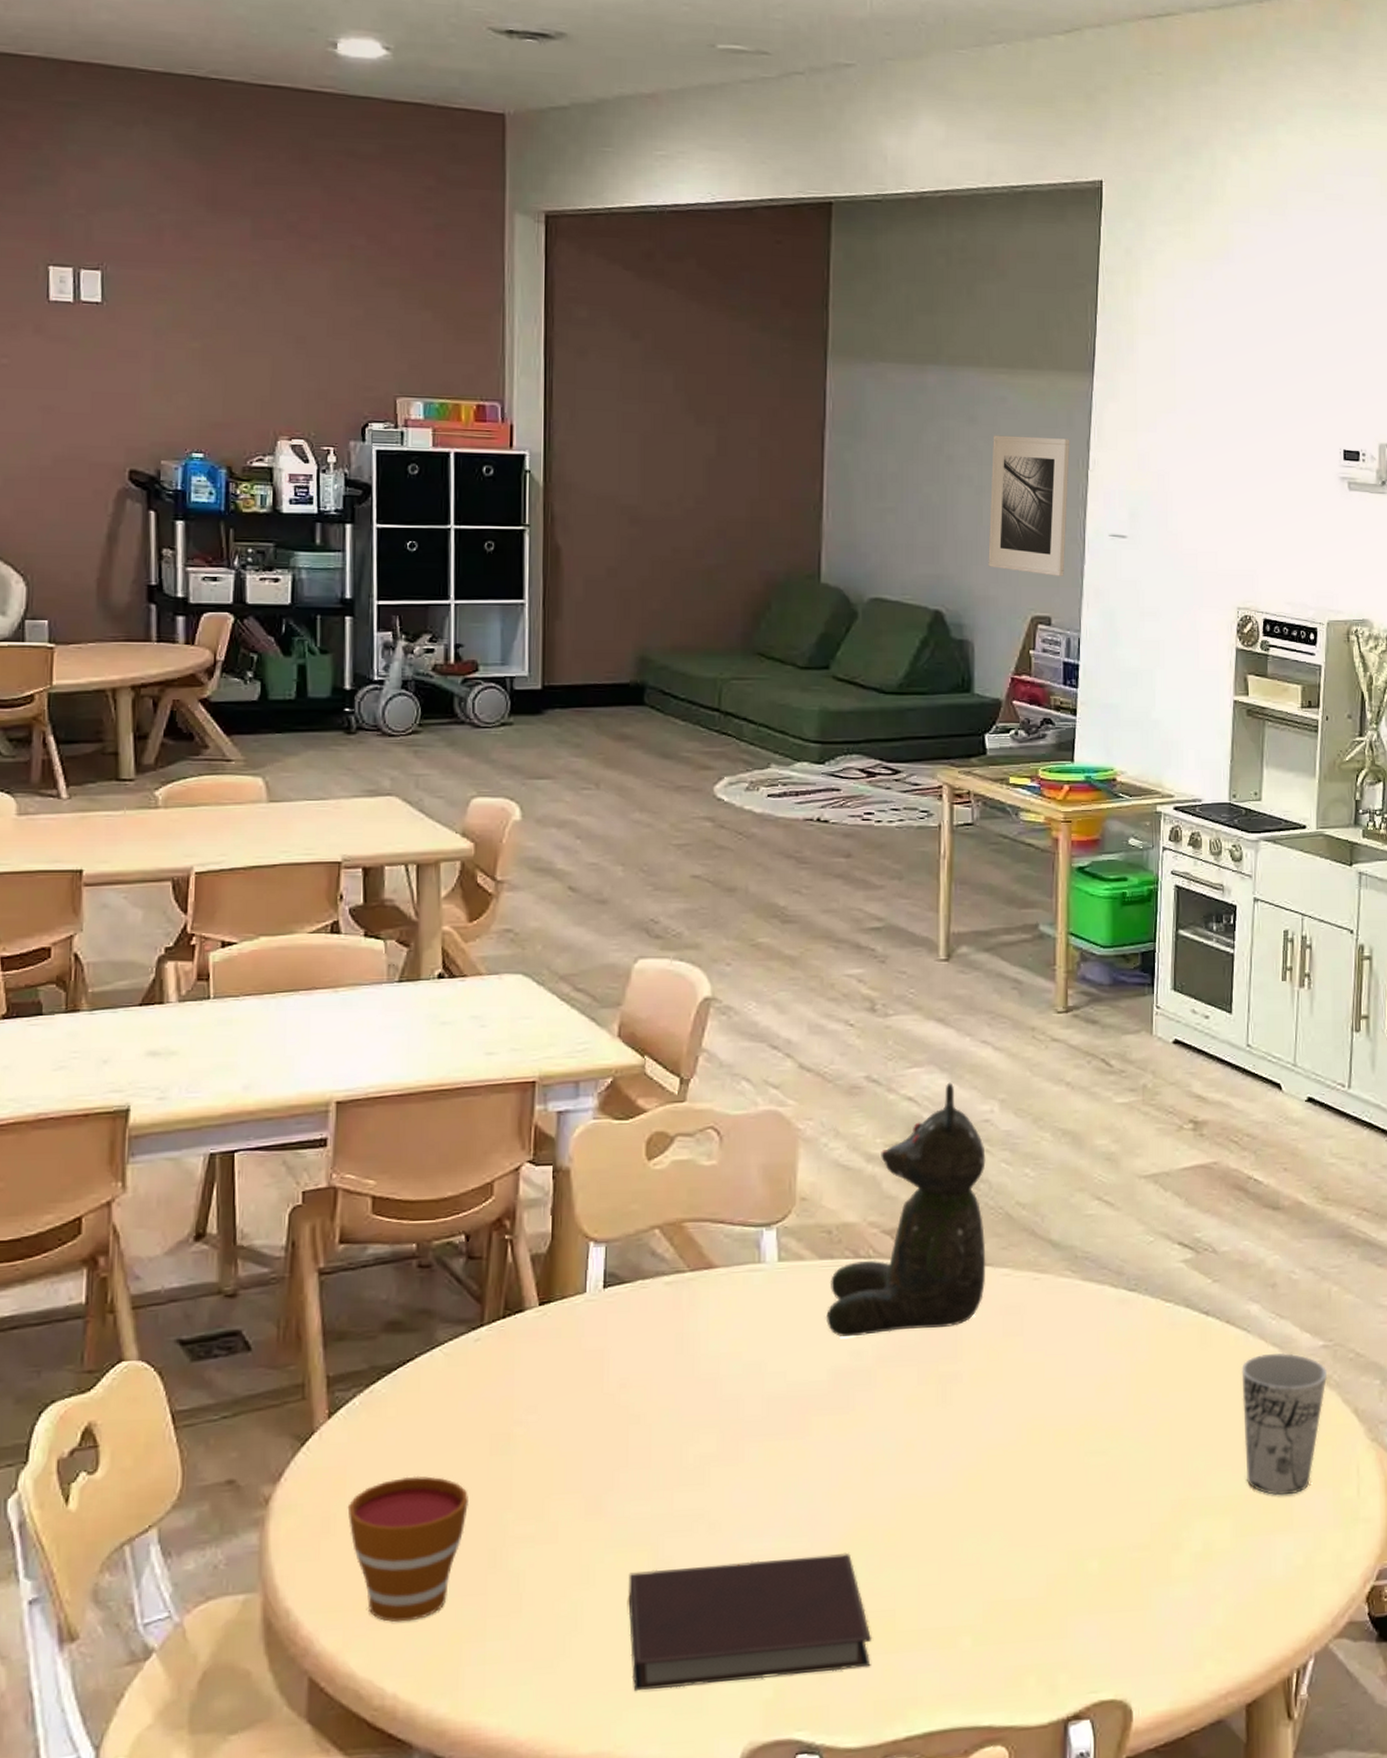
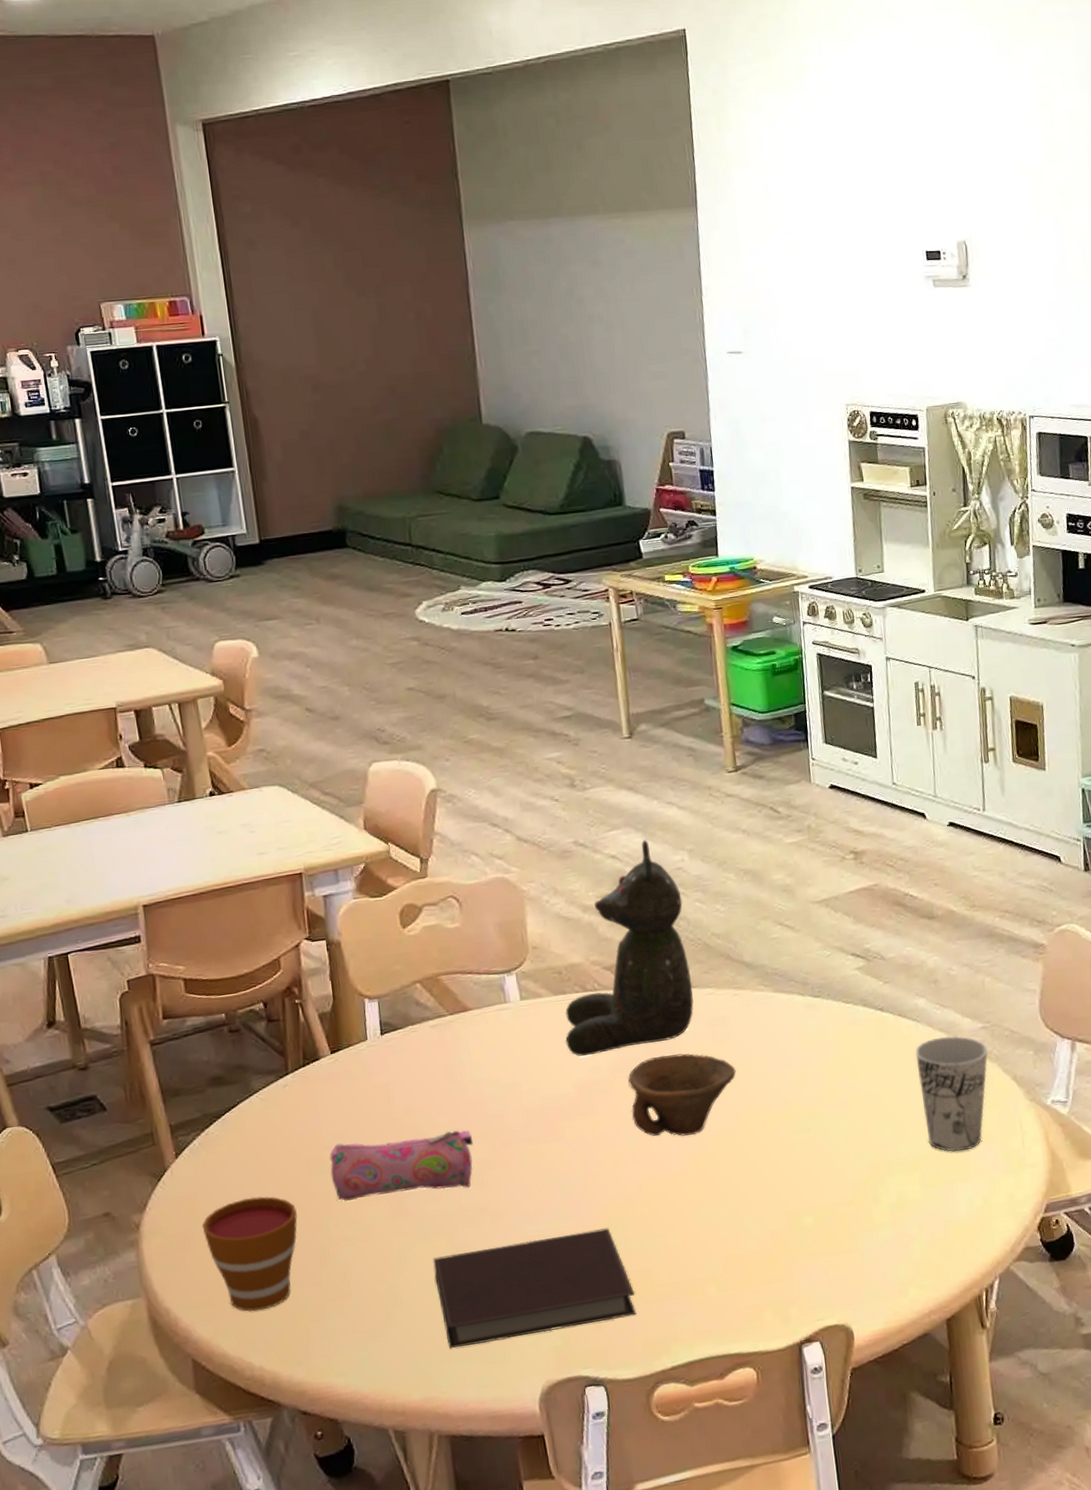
pencil case: none [517,1414,698,1492] -> present [329,1130,474,1202]
bowl: none [894,1344,1026,1447] -> present [628,1053,736,1137]
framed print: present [988,435,1069,576] -> none [615,270,692,395]

